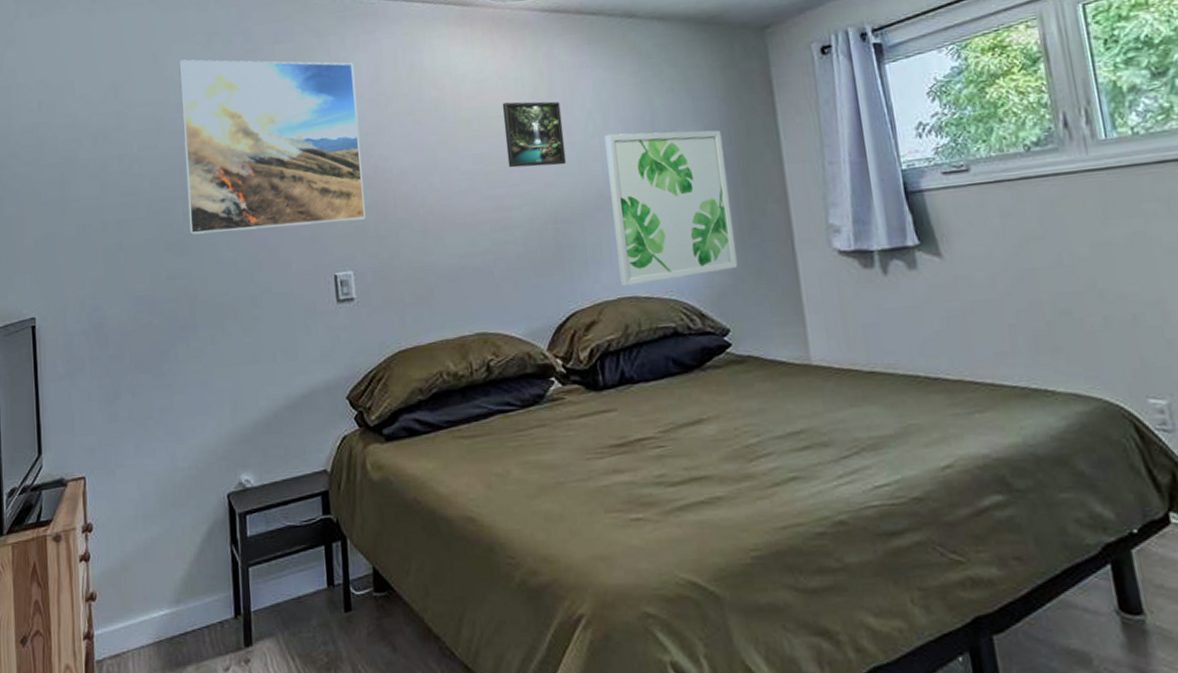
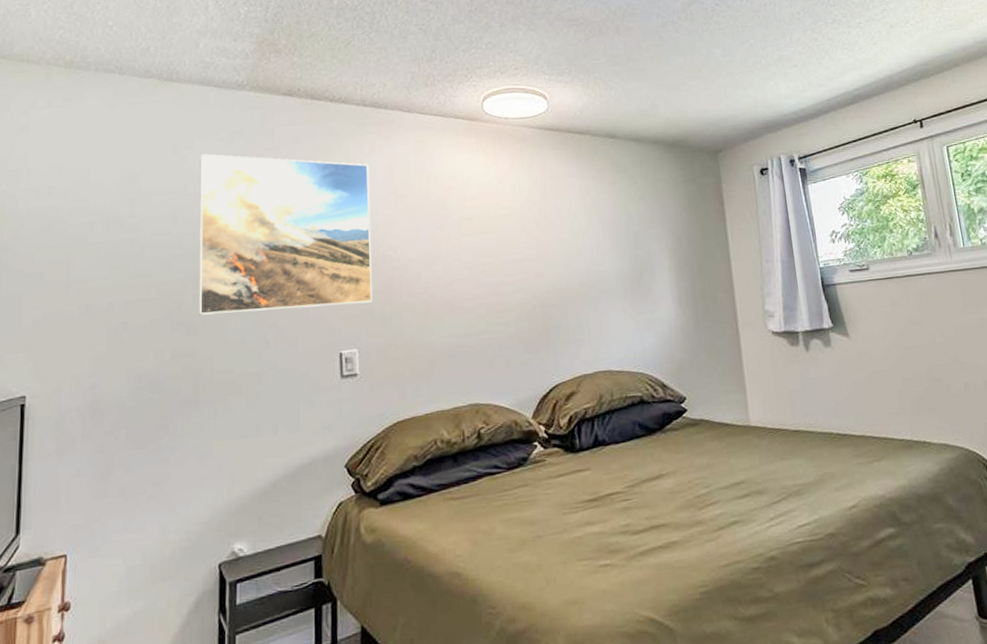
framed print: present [502,101,567,168] -> none [501,203,555,260]
wall art: present [604,129,739,286] -> none [587,232,694,362]

